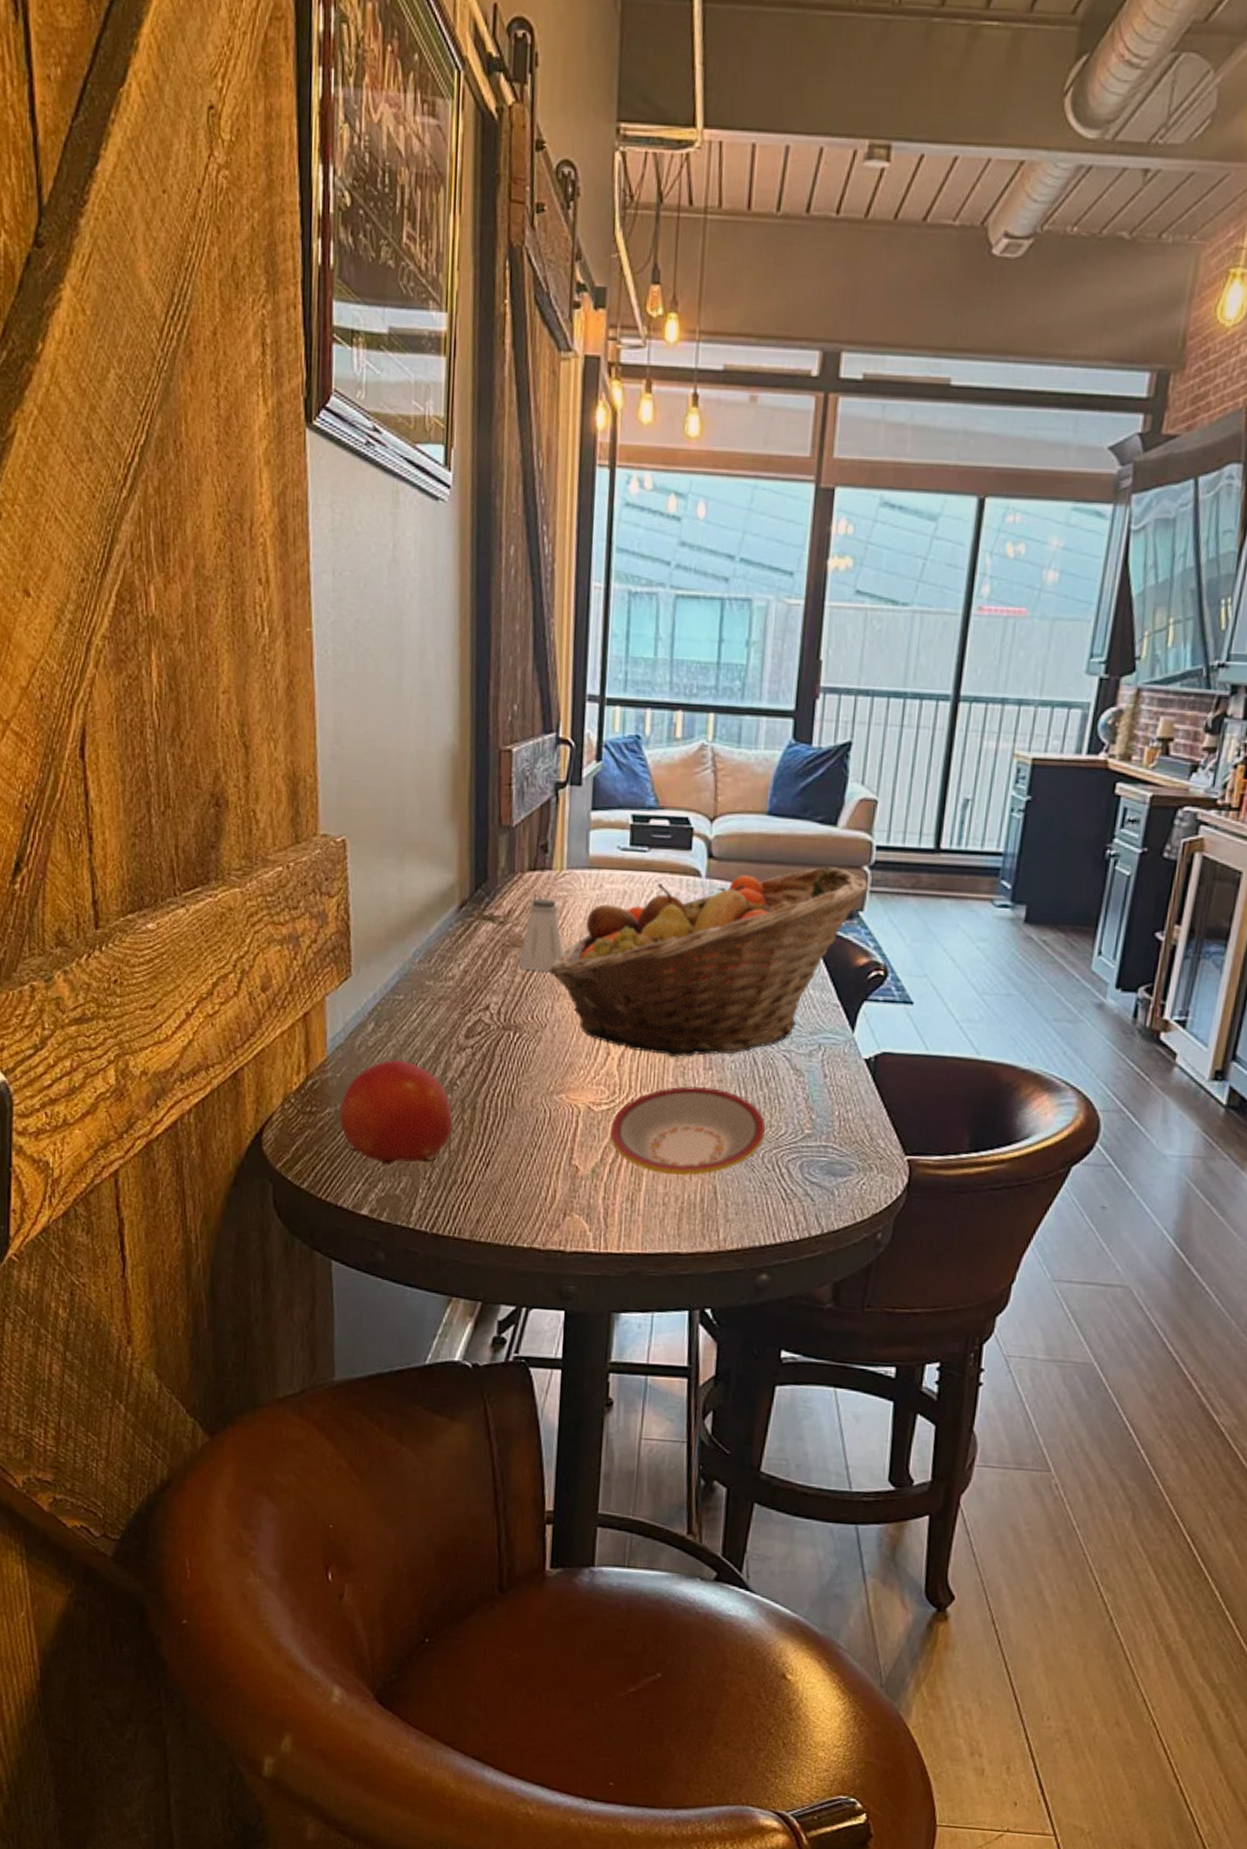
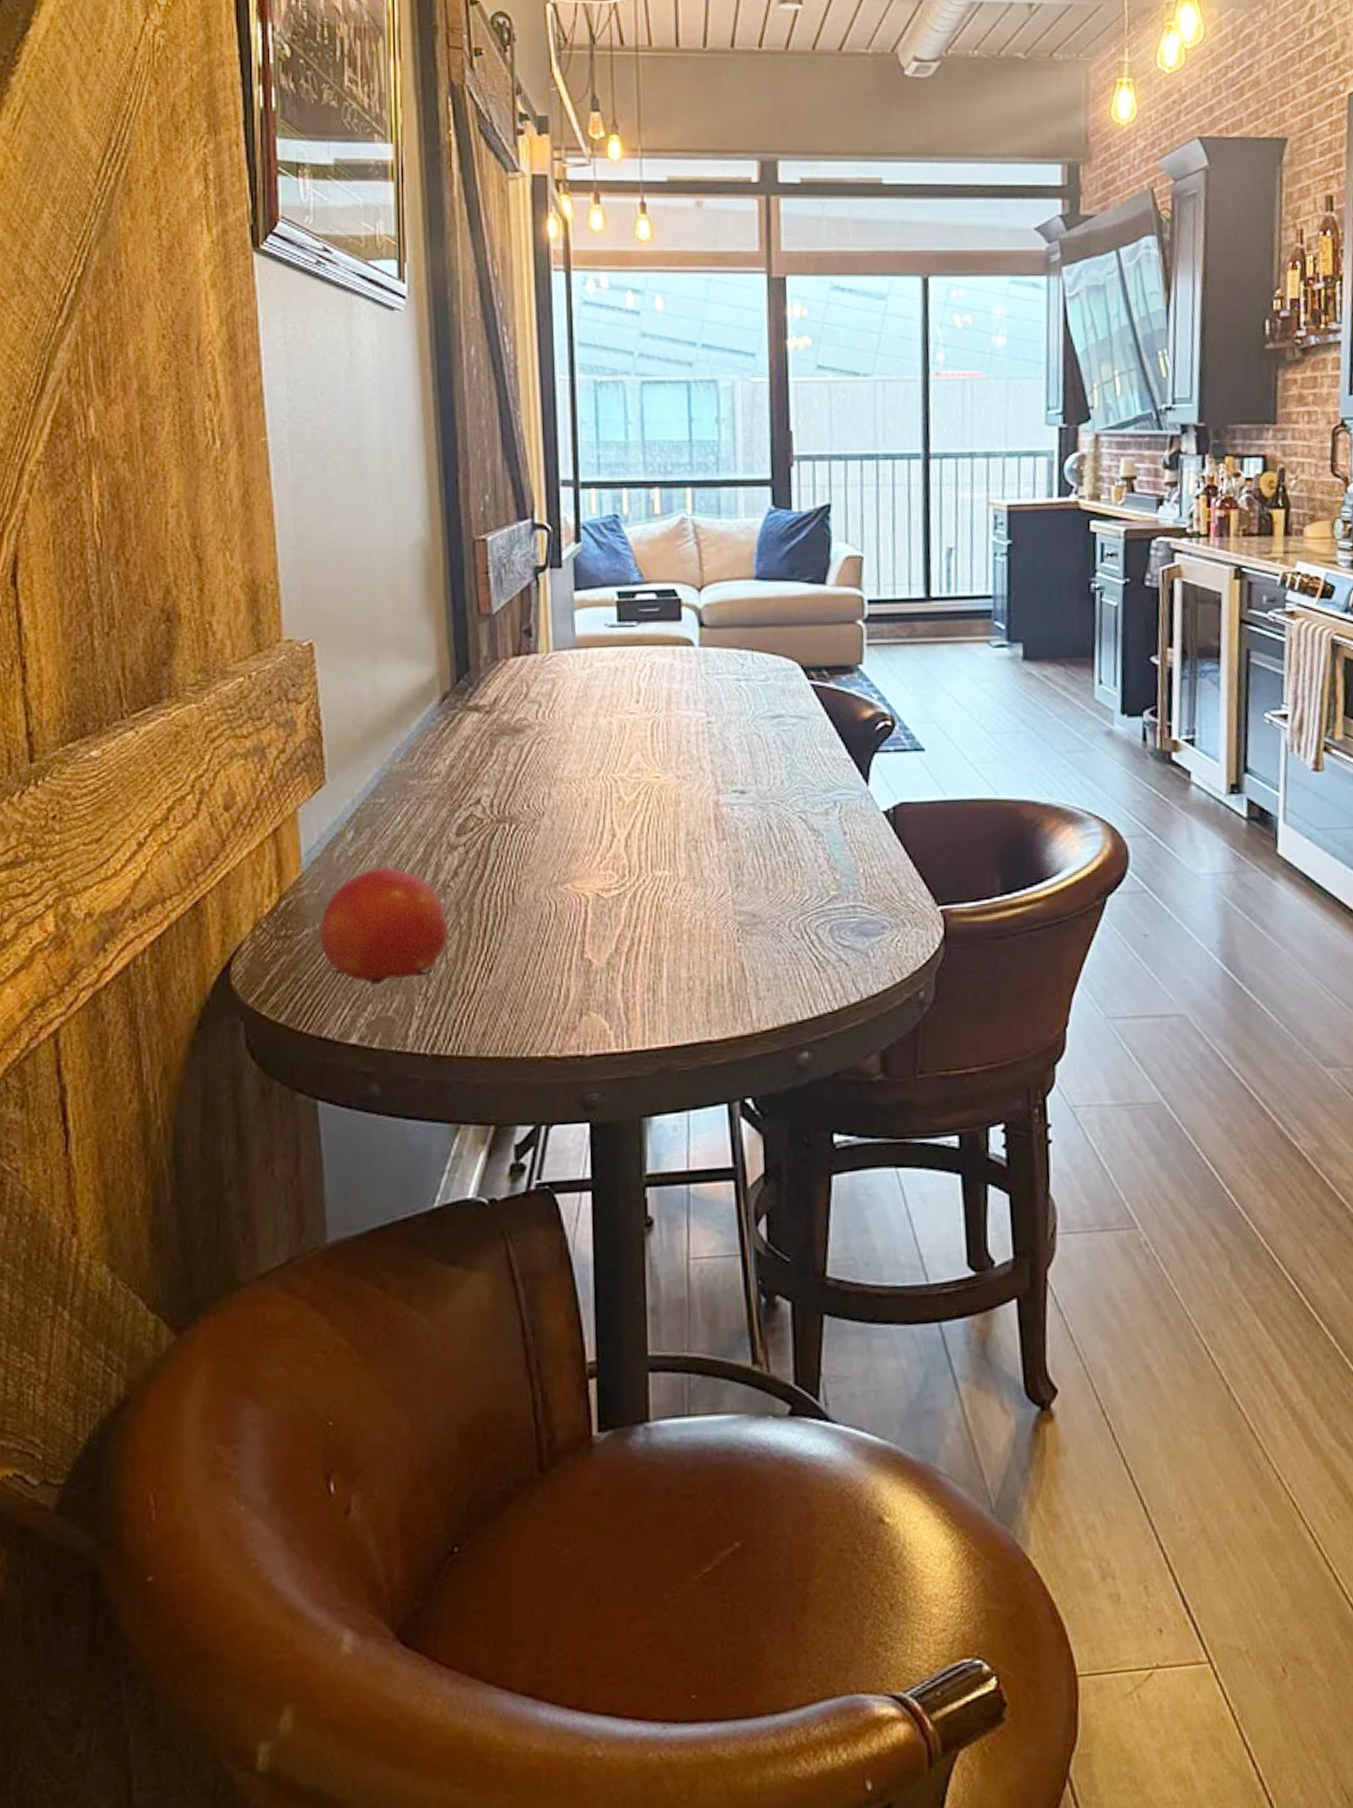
saltshaker: present [518,898,563,972] -> none [509,682,556,758]
fruit basket: present [549,865,868,1058] -> none [543,623,865,832]
plate: present [610,1086,765,1175] -> none [623,859,788,957]

